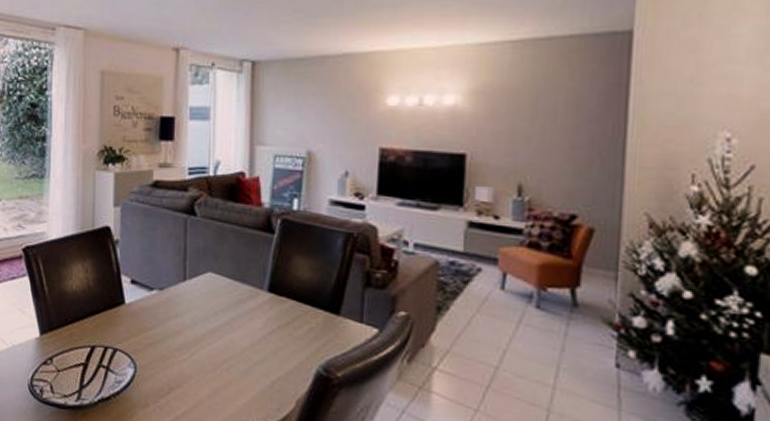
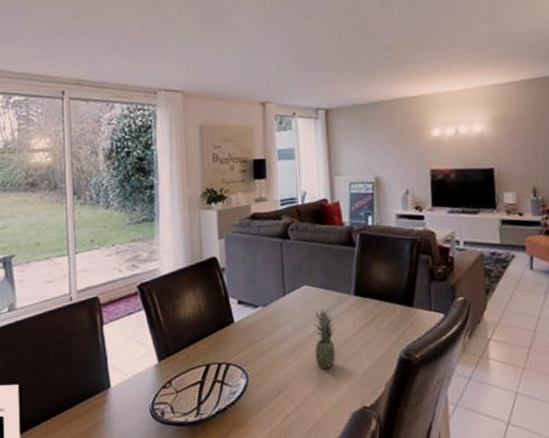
fruit: none [215,302,241,373] -> present [314,308,335,369]

